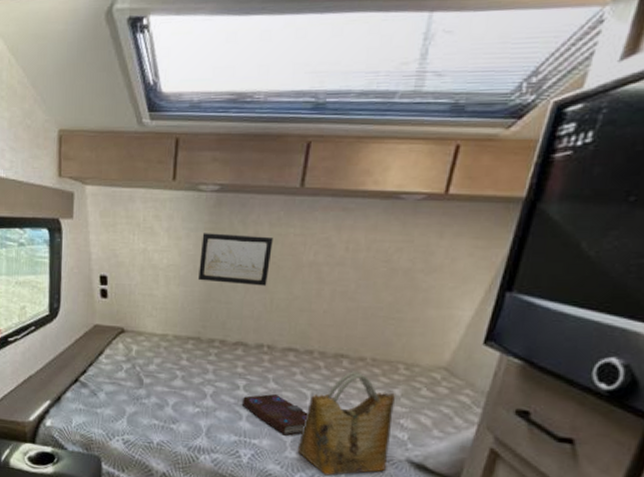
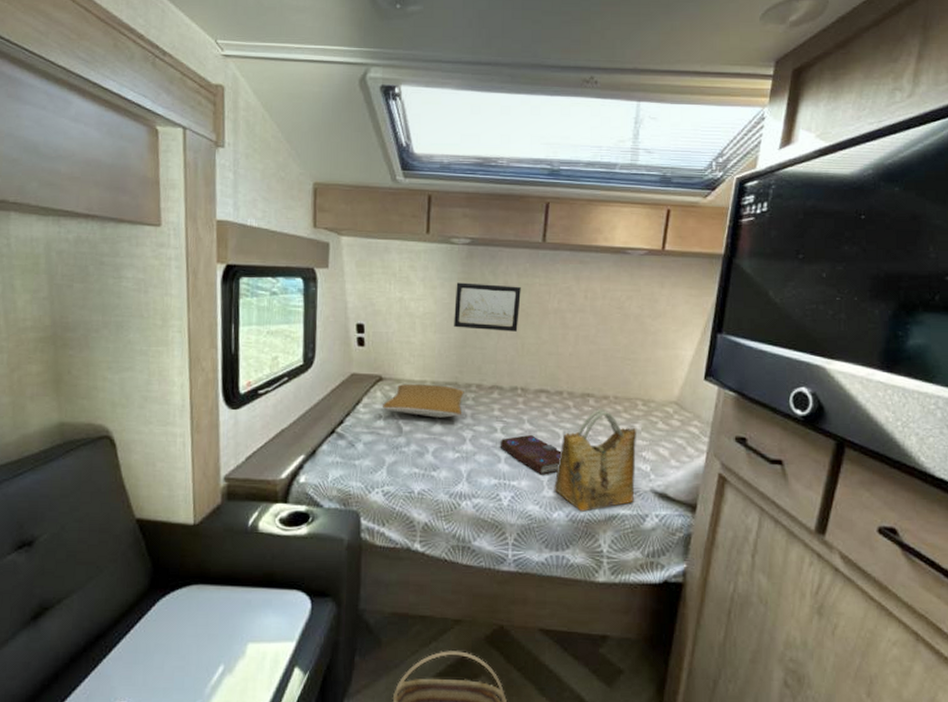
pillow: none [124,337,207,373] -> present [383,383,464,418]

